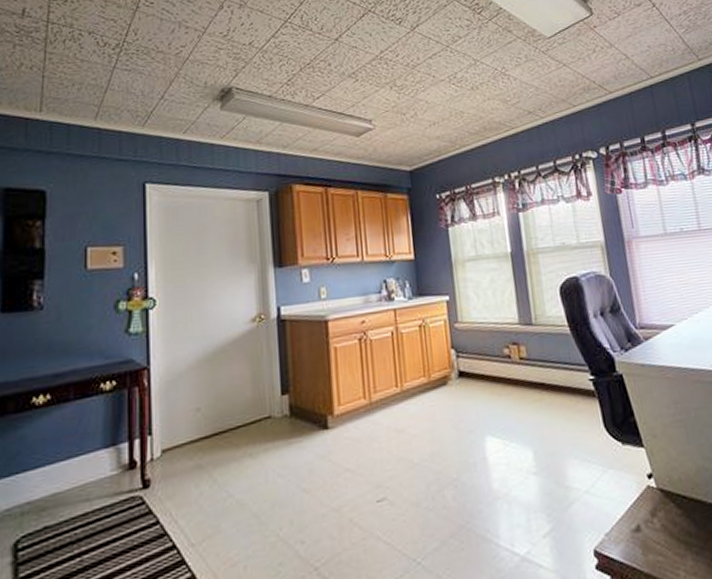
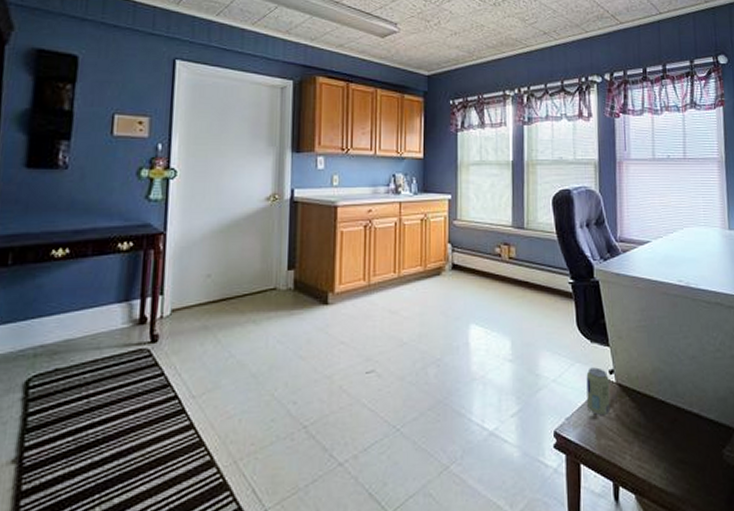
beverage can: none [621,472,655,528] -> present [586,367,611,416]

